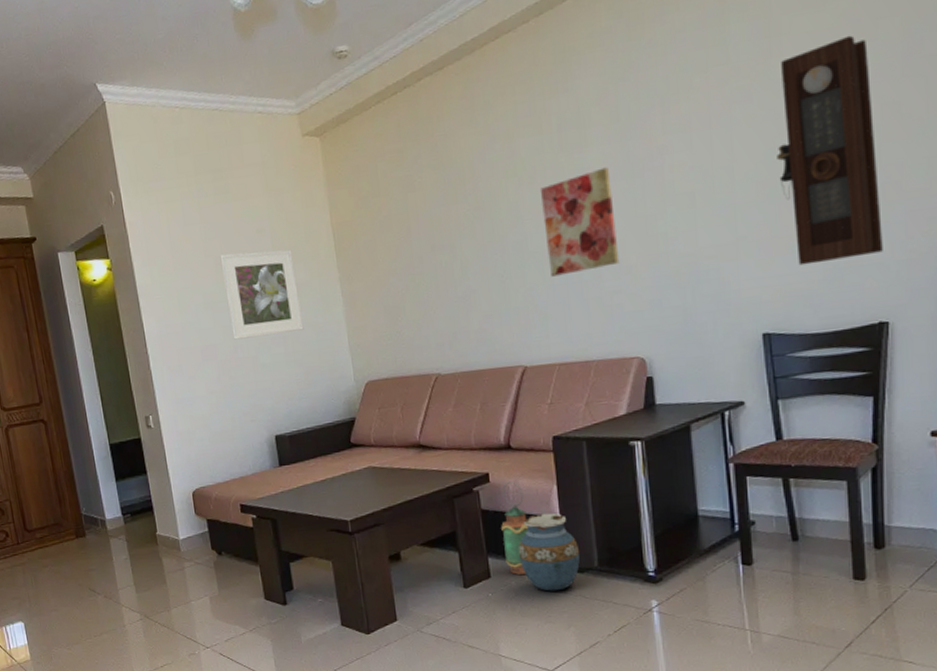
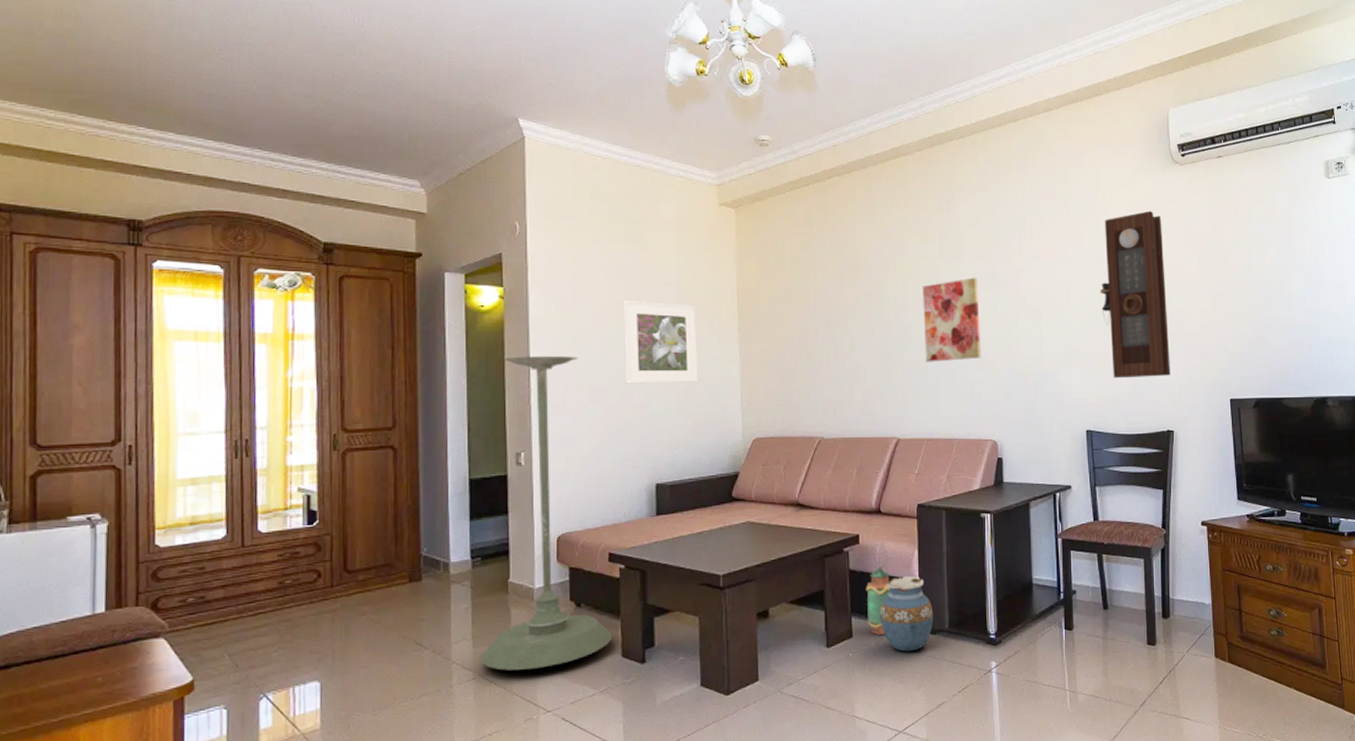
plant stand: none [120,318,254,612] -> present [480,356,612,671]

